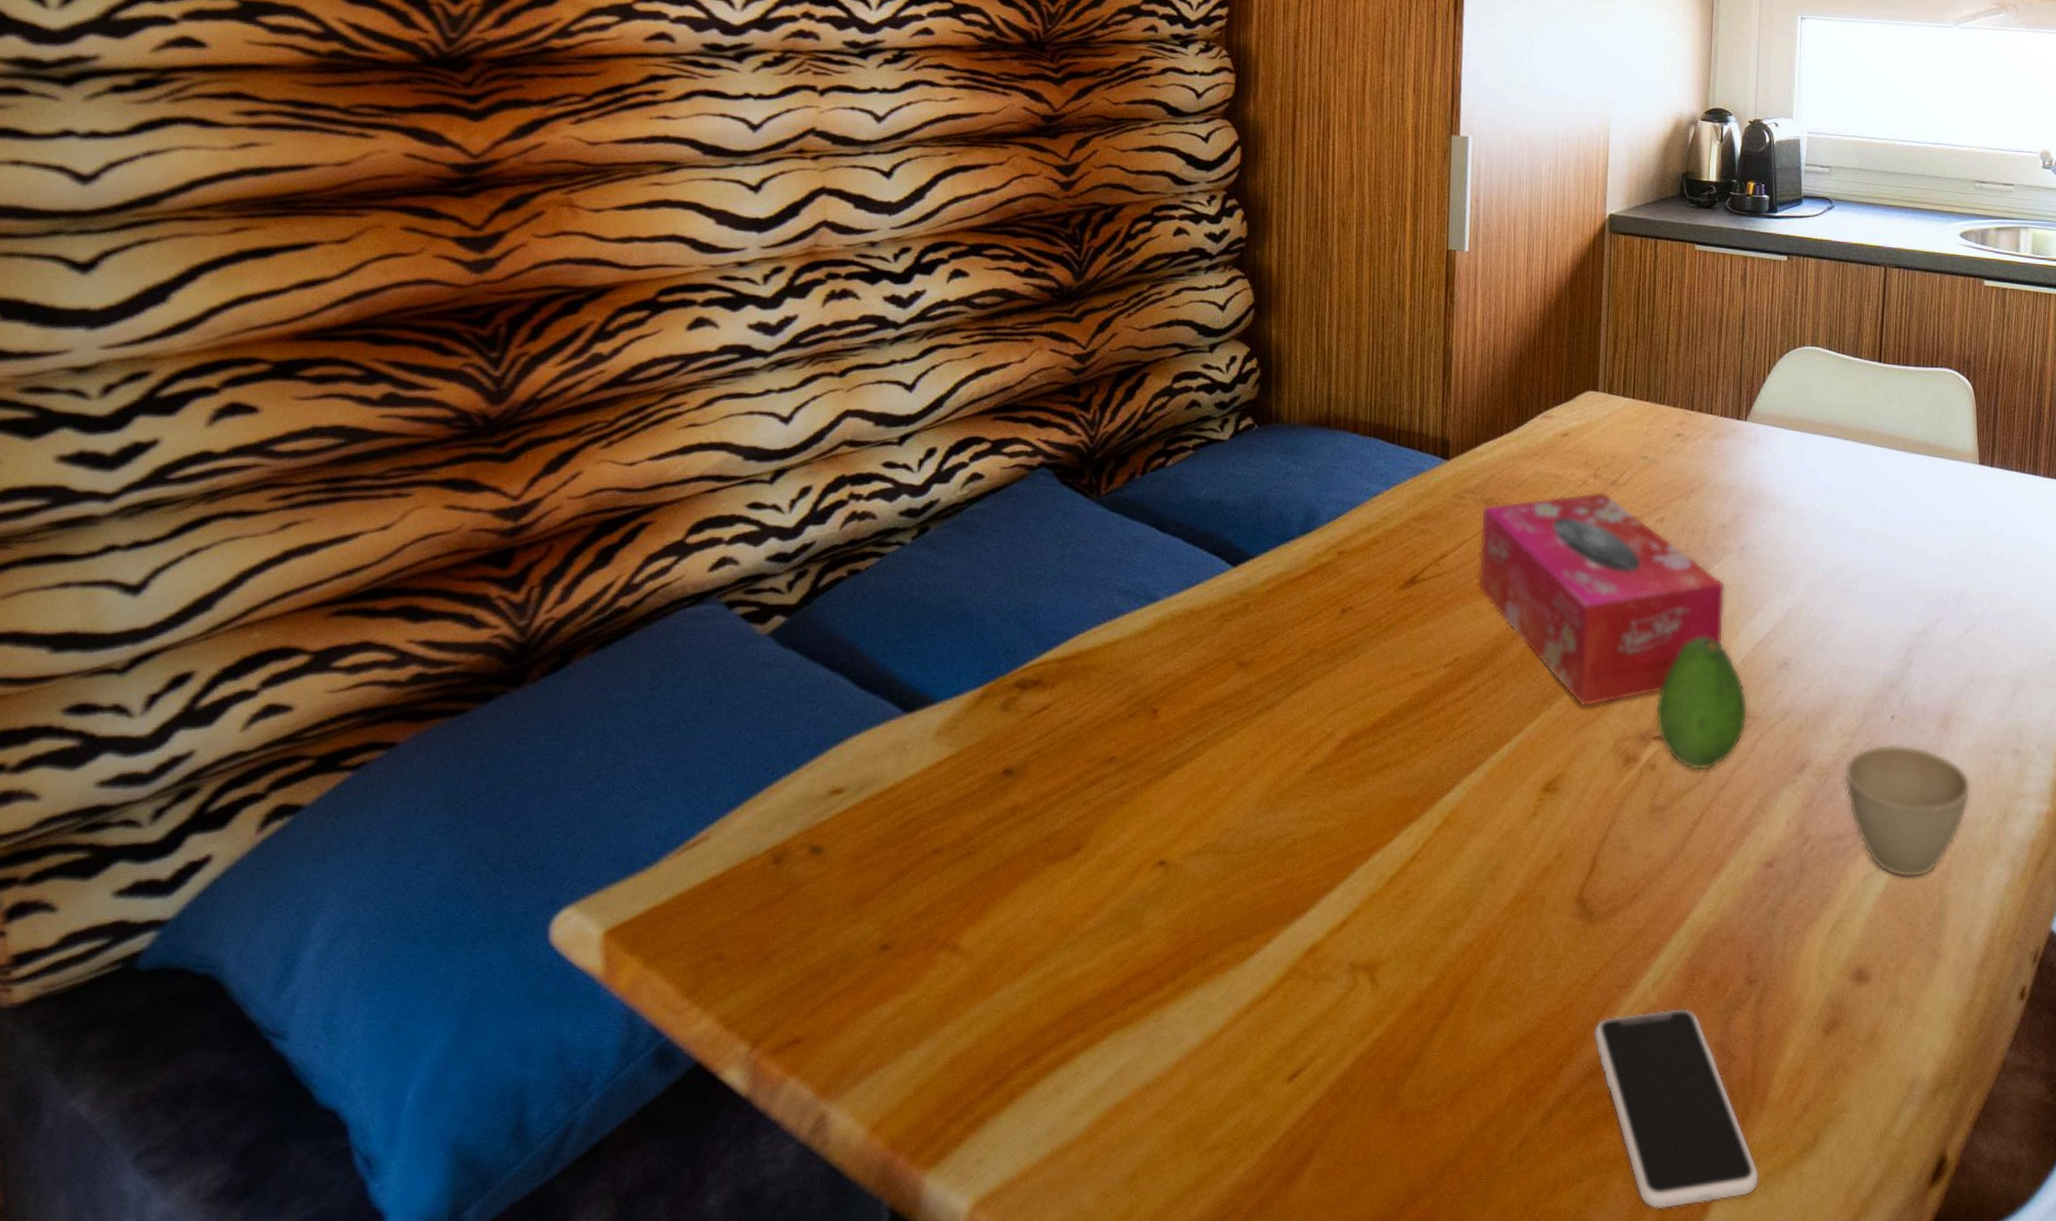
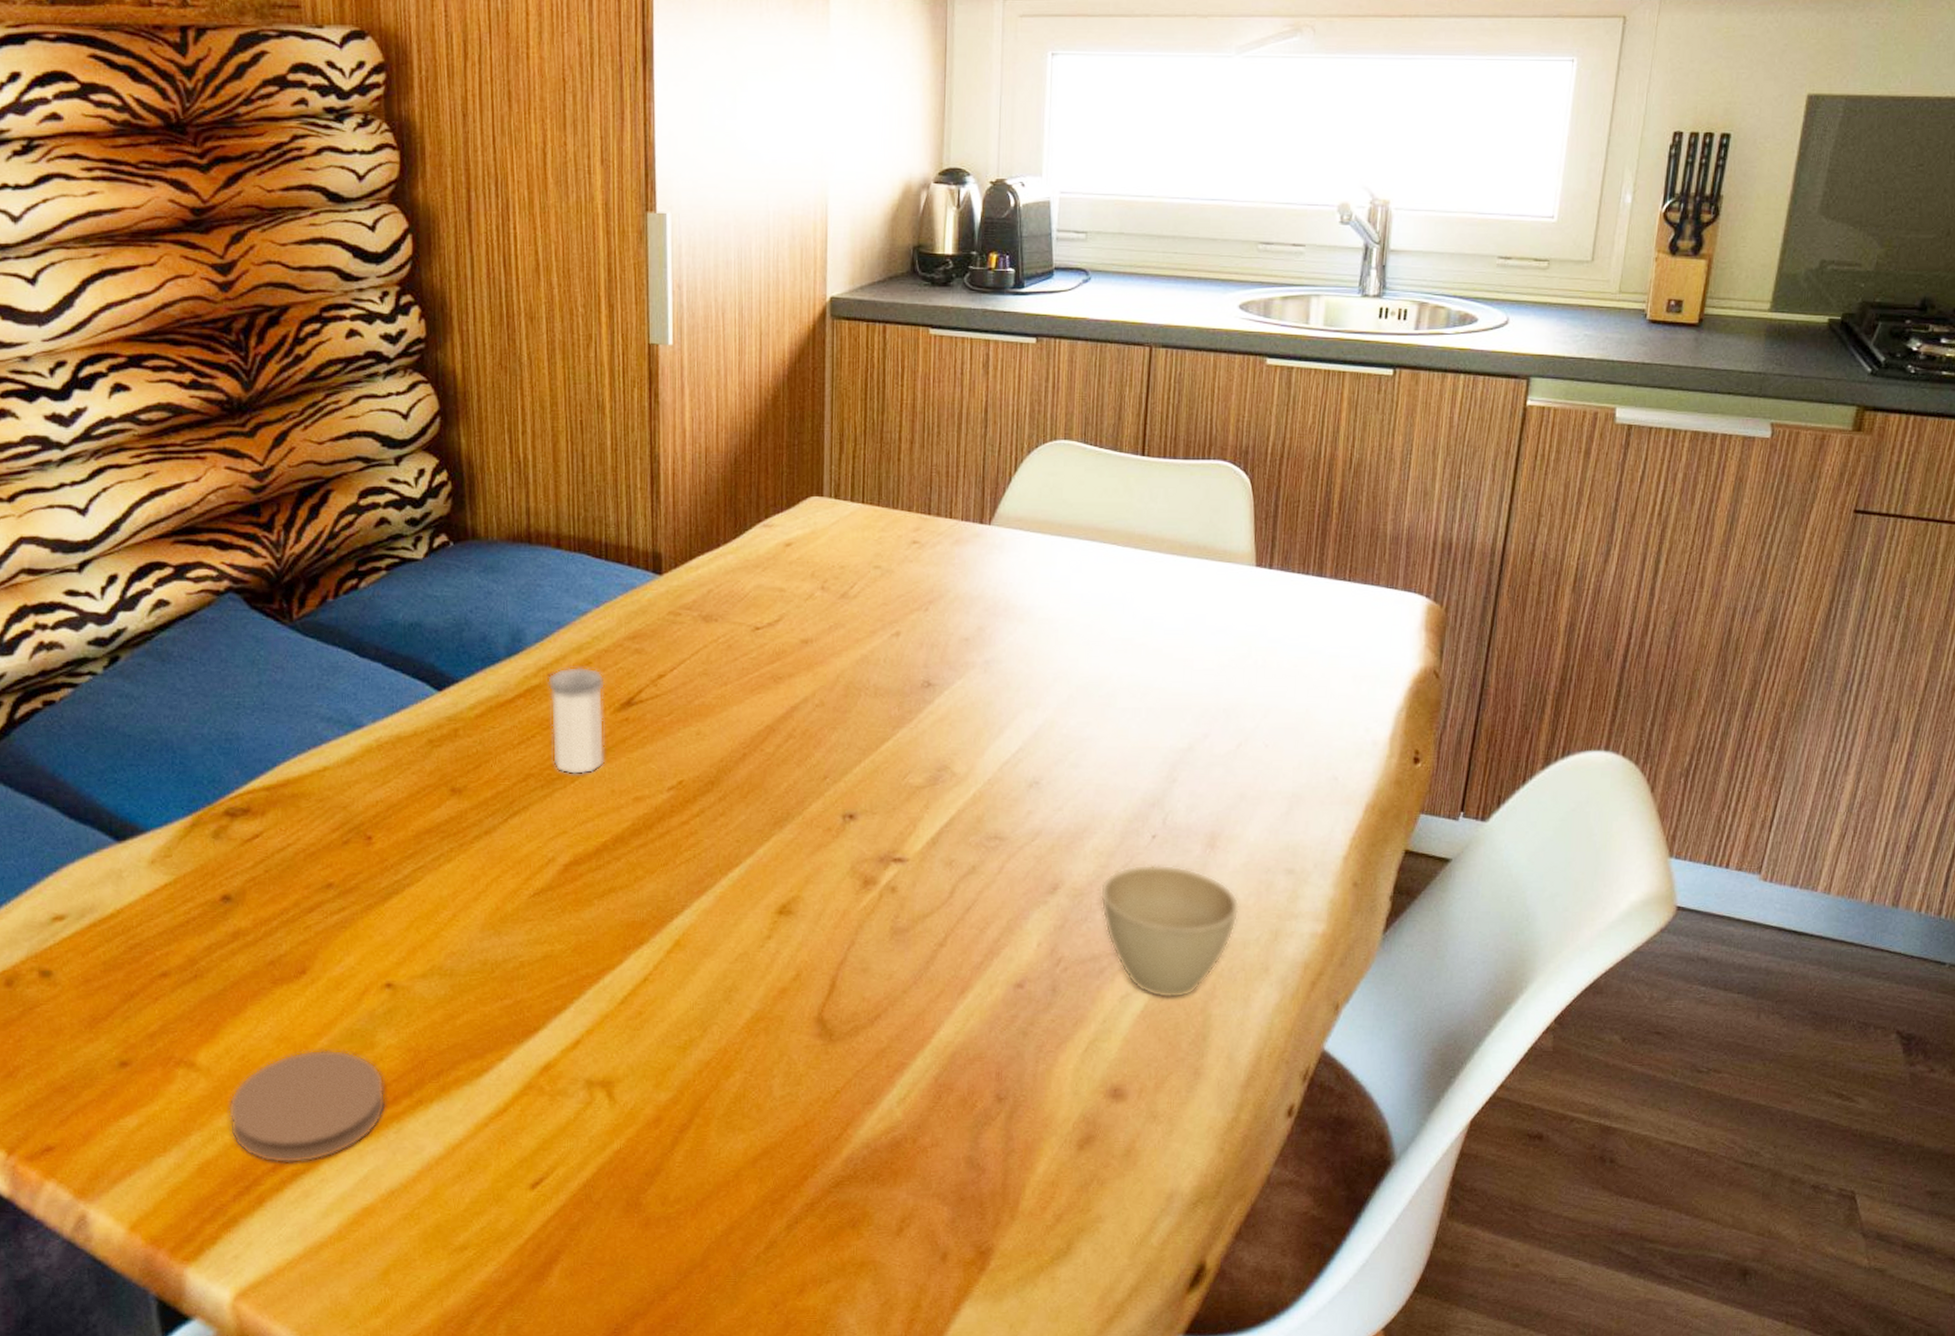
coaster: none [986,931,1149,1056] -> present [228,1050,386,1163]
salt shaker: none [1337,545,1391,651] -> present [548,666,605,775]
tissue box: present [1478,491,1725,707] -> none [699,605,969,830]
smartphone: present [1593,1009,1759,1210] -> none [837,1124,1010,1309]
fruit: present [1655,636,1749,771] -> none [894,756,996,893]

